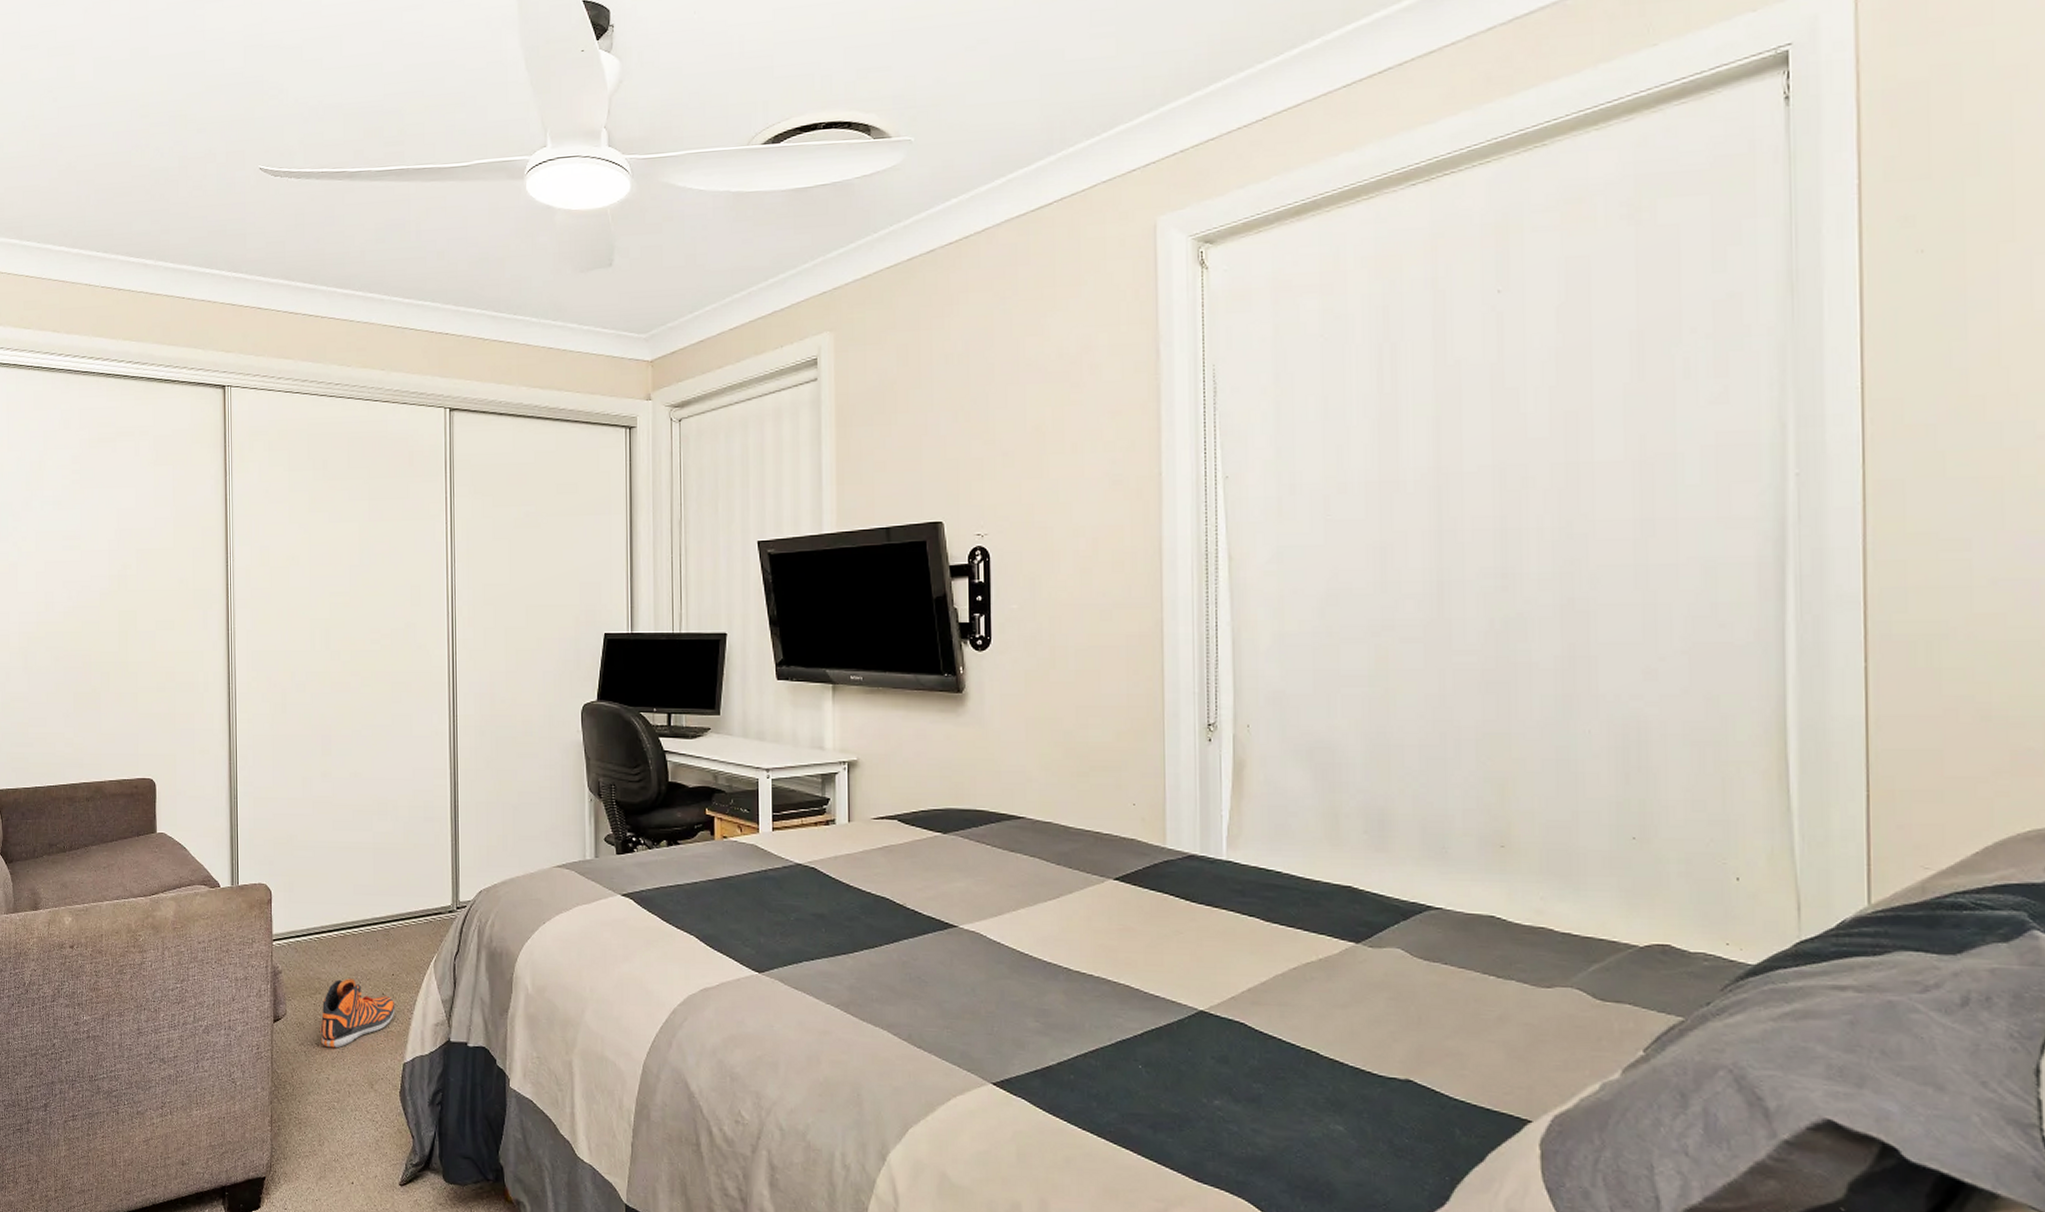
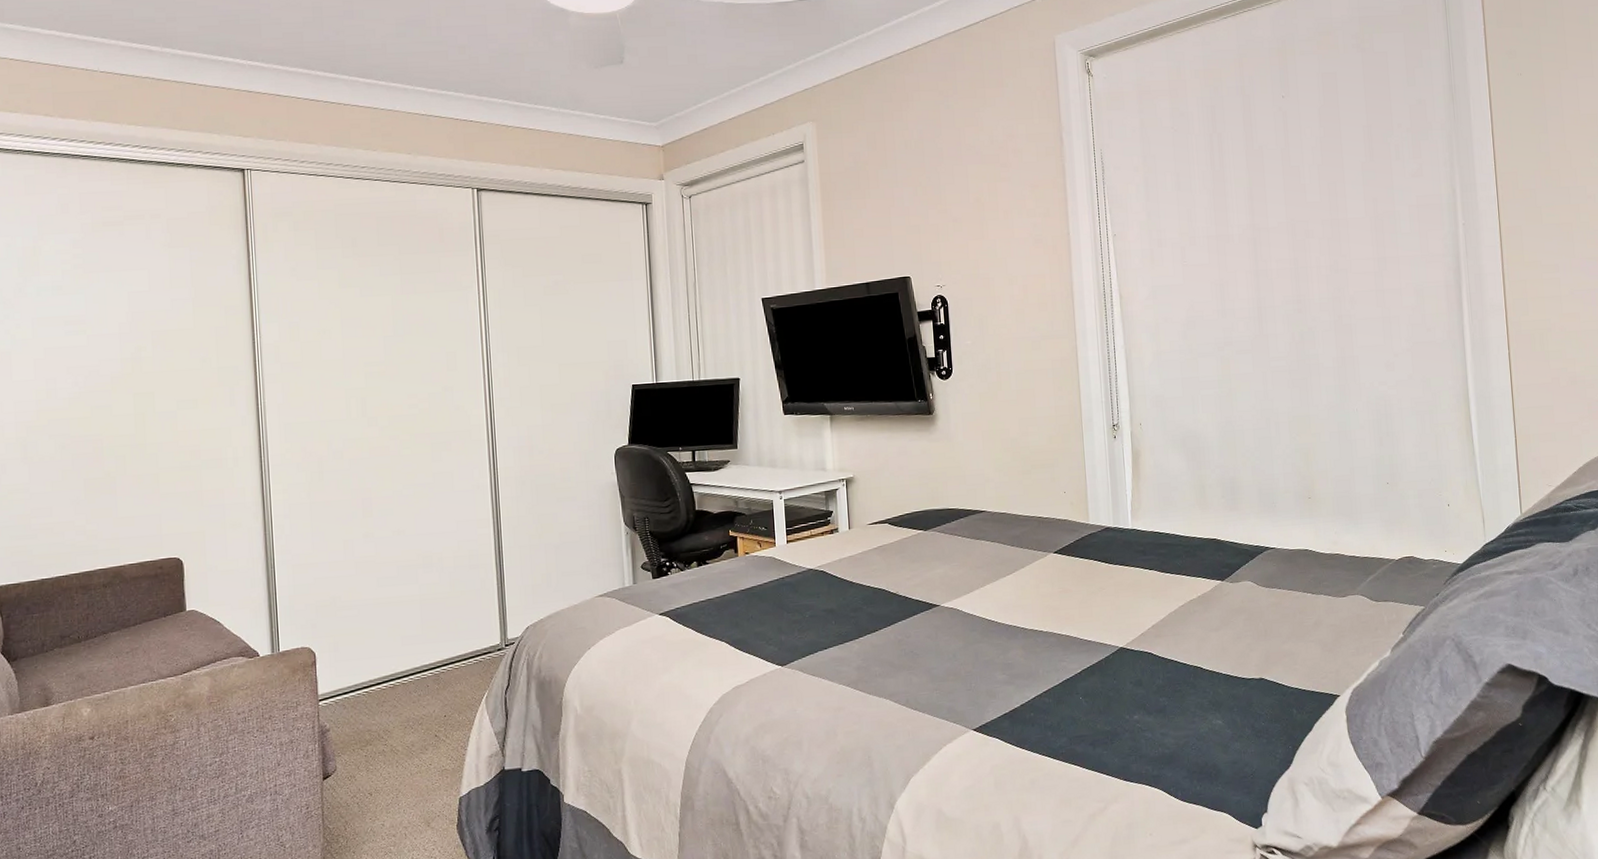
sneaker: present [320,978,396,1048] -> none [372,726,449,796]

